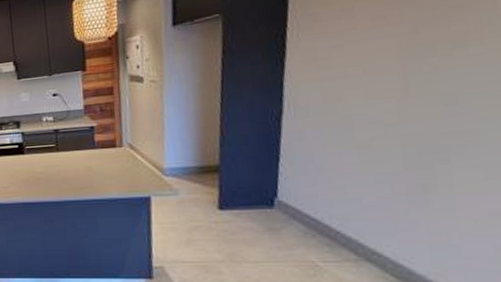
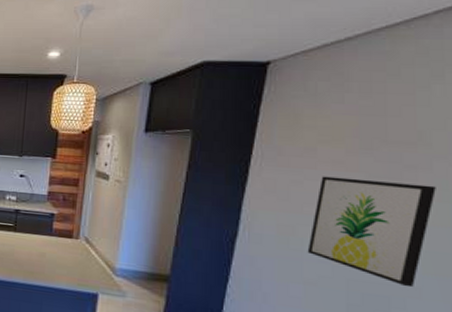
wall art: none [356,22,485,132] -> present [307,176,436,288]

